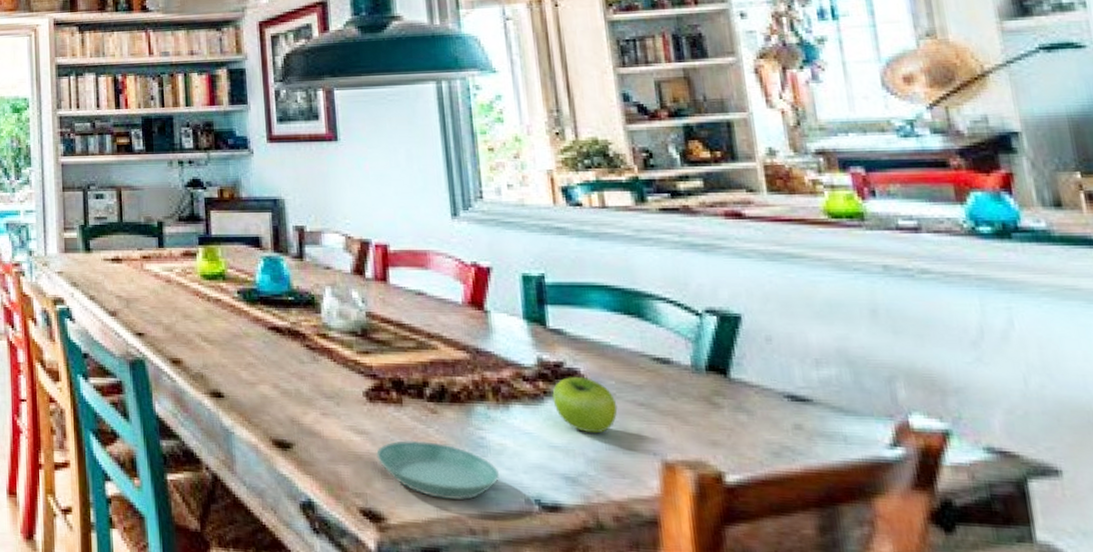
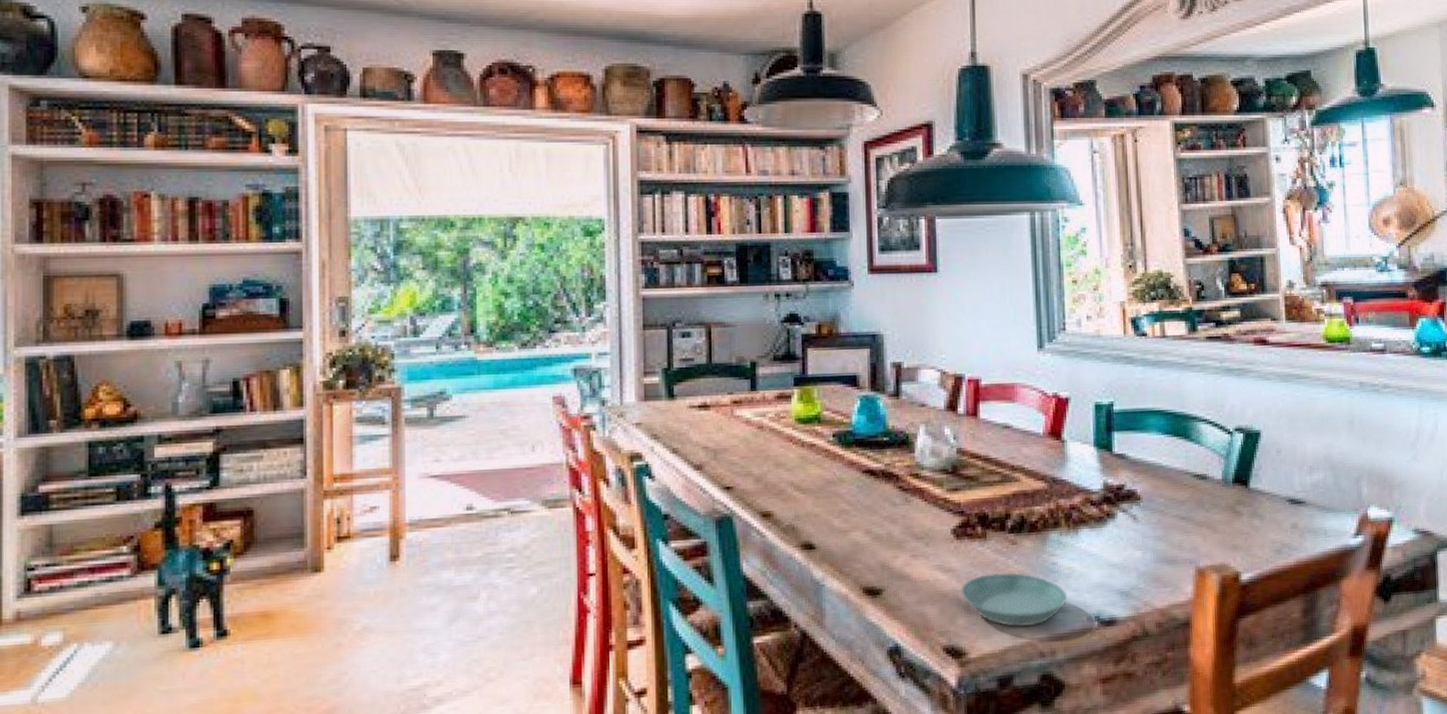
fruit: present [552,376,618,434] -> none [1114,497,1165,549]

